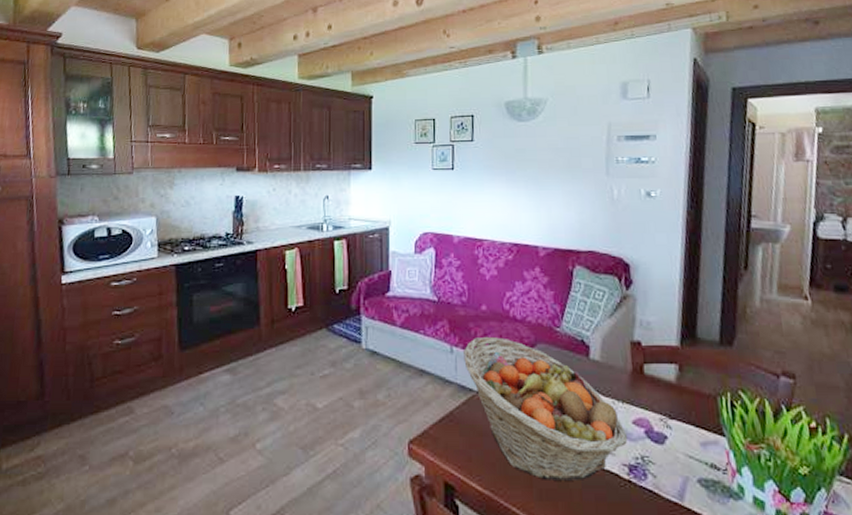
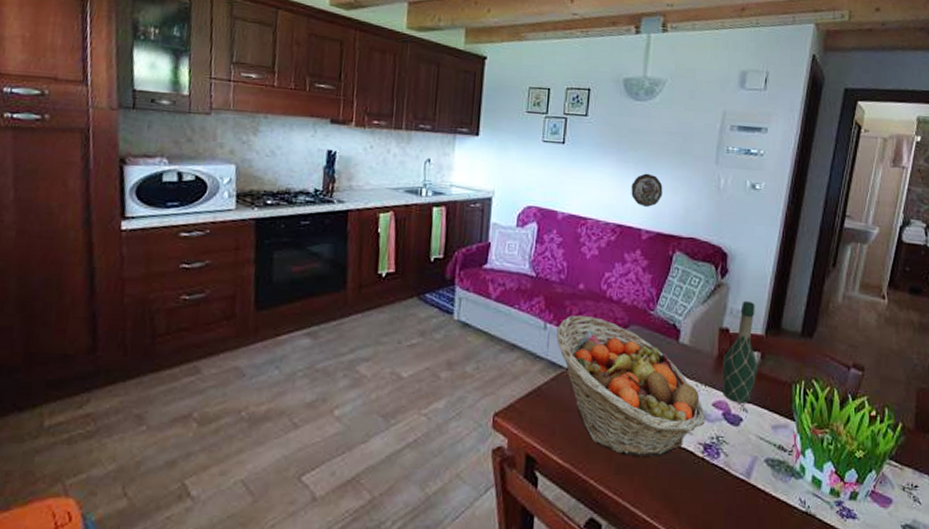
decorative plate: none [523,191,556,224] -> present [631,173,663,207]
wine bottle: none [637,311,678,419] -> present [722,300,759,403]

